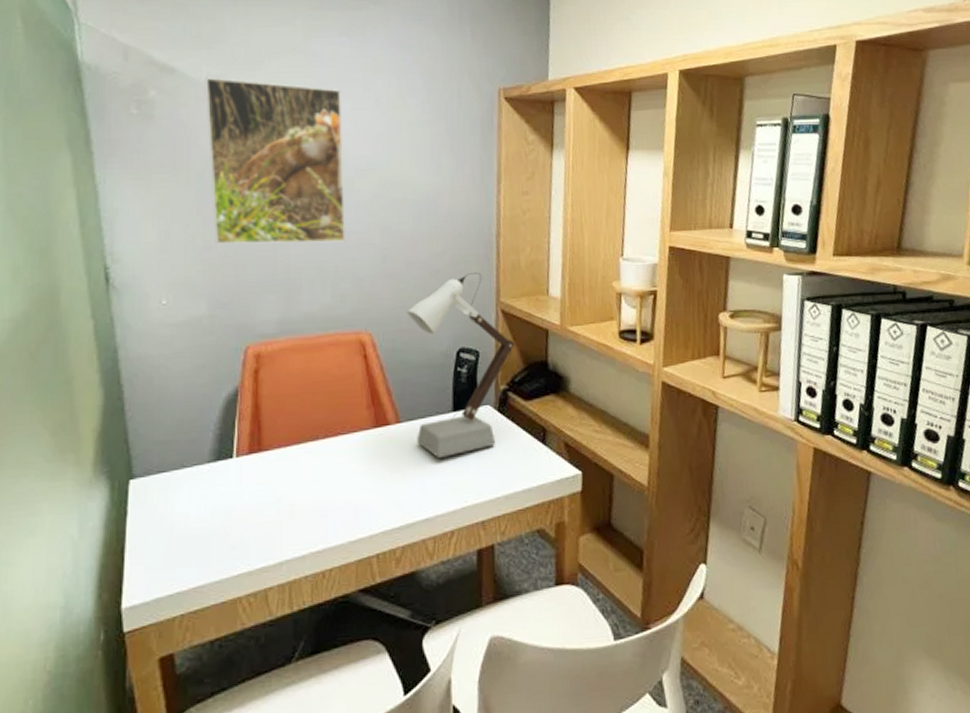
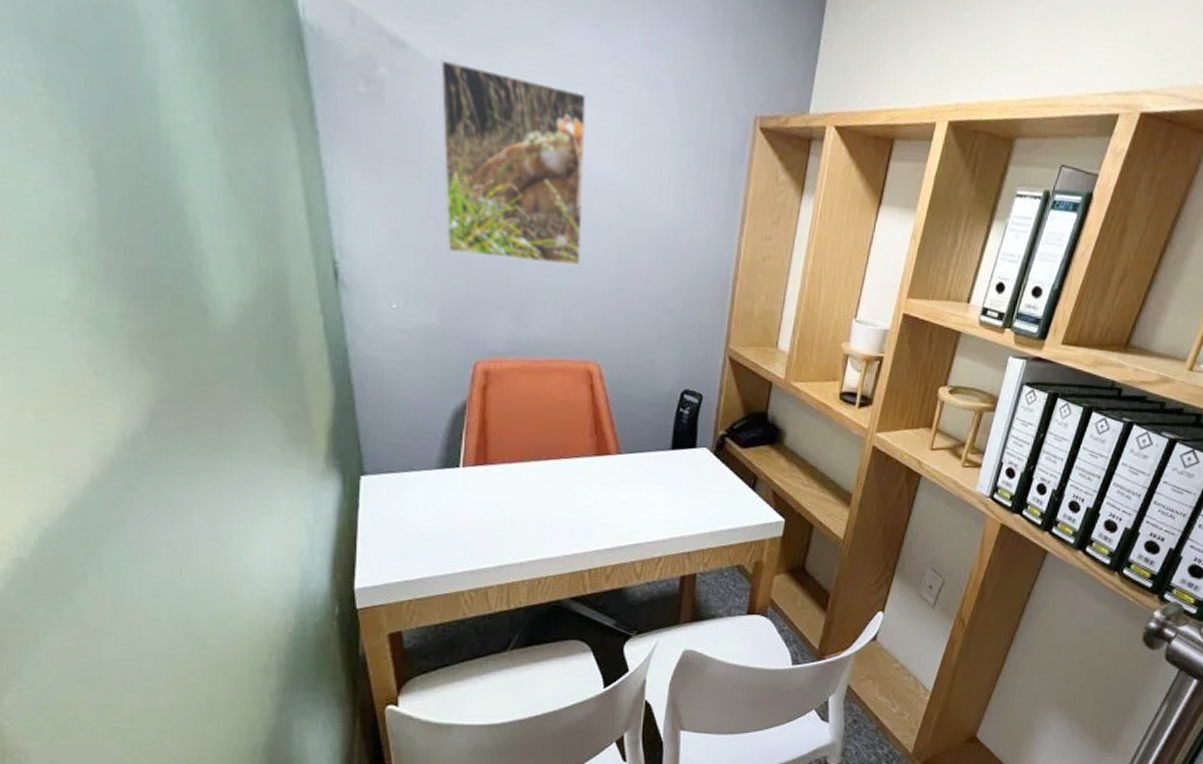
desk lamp: present [407,273,516,458] -> none [635,315,739,491]

